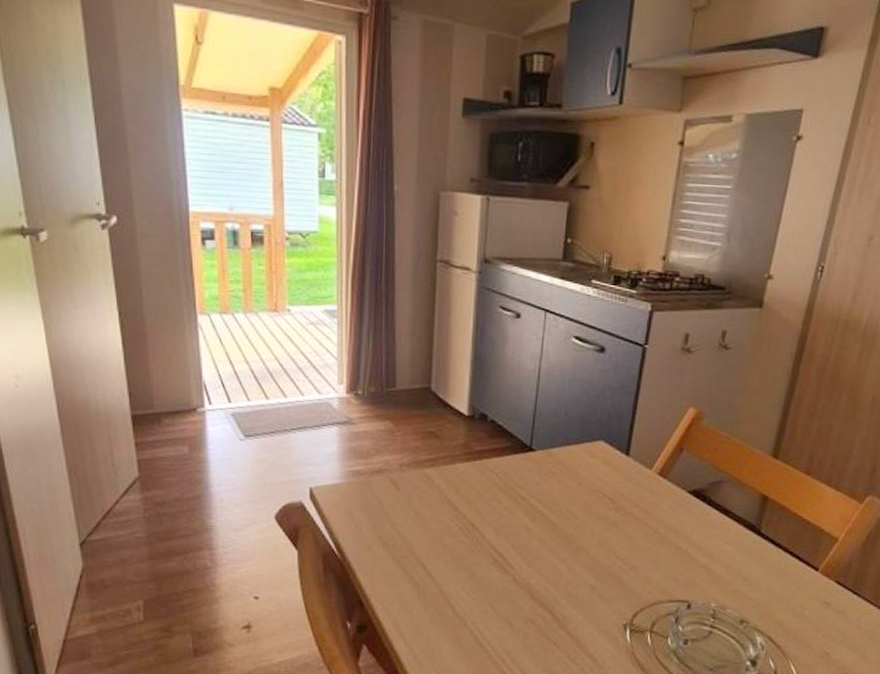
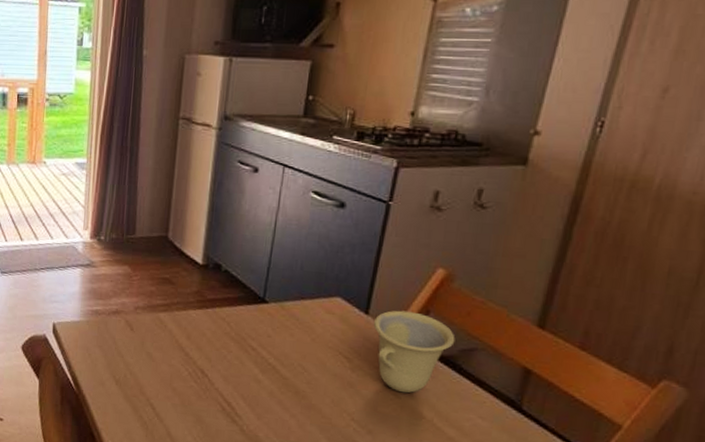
cup: none [633,450,705,528] -> present [373,310,455,394]

